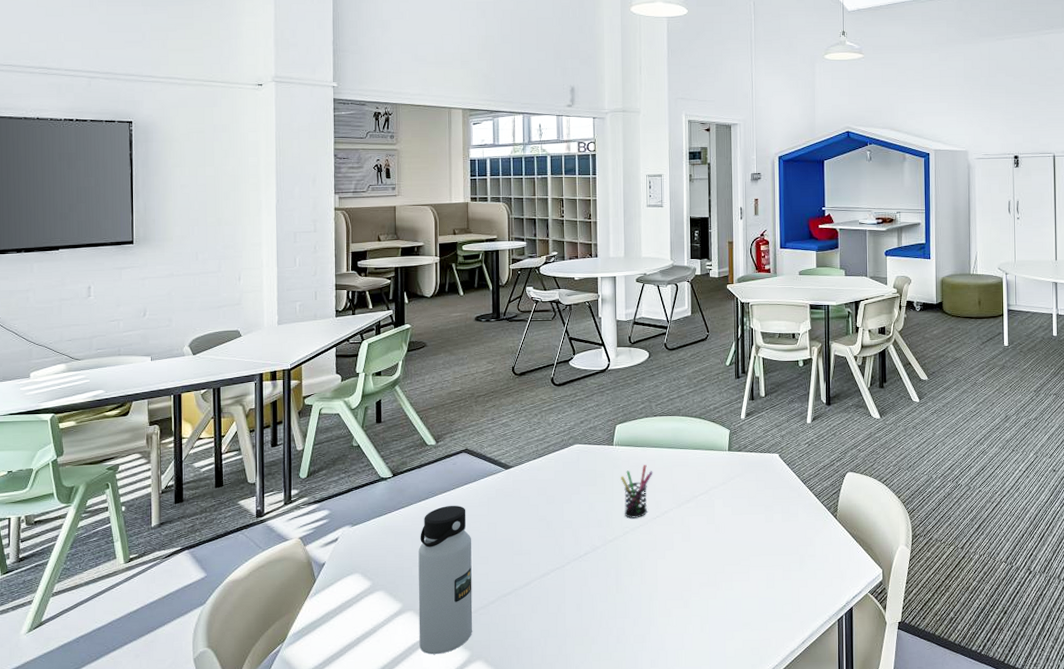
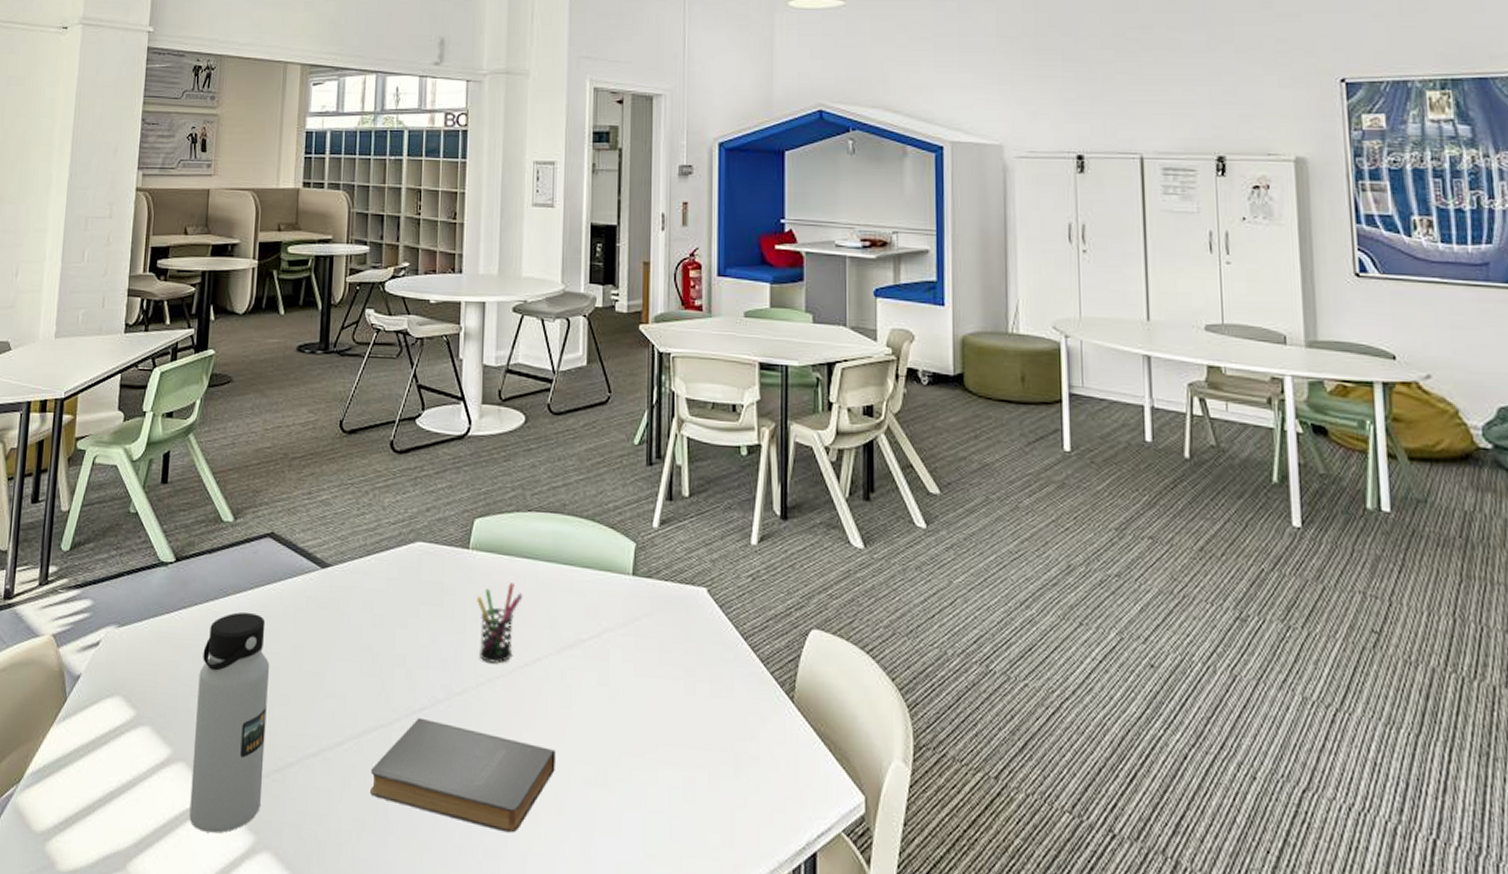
book: none [552,559,681,624] -> present [370,717,556,833]

